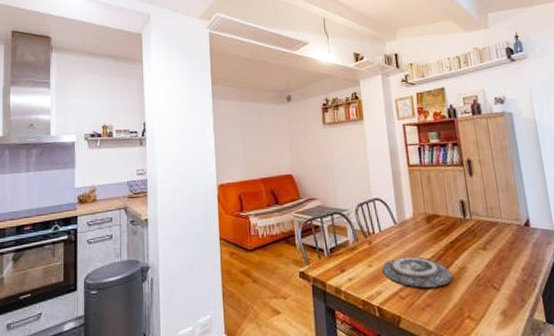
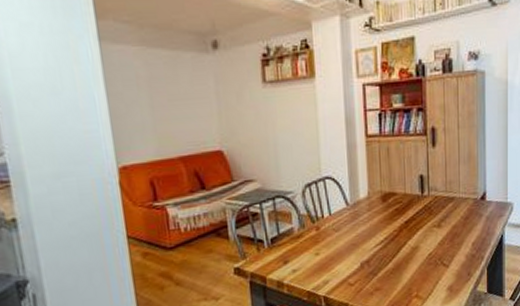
plate: present [381,256,453,288] -> none [329,239,404,273]

